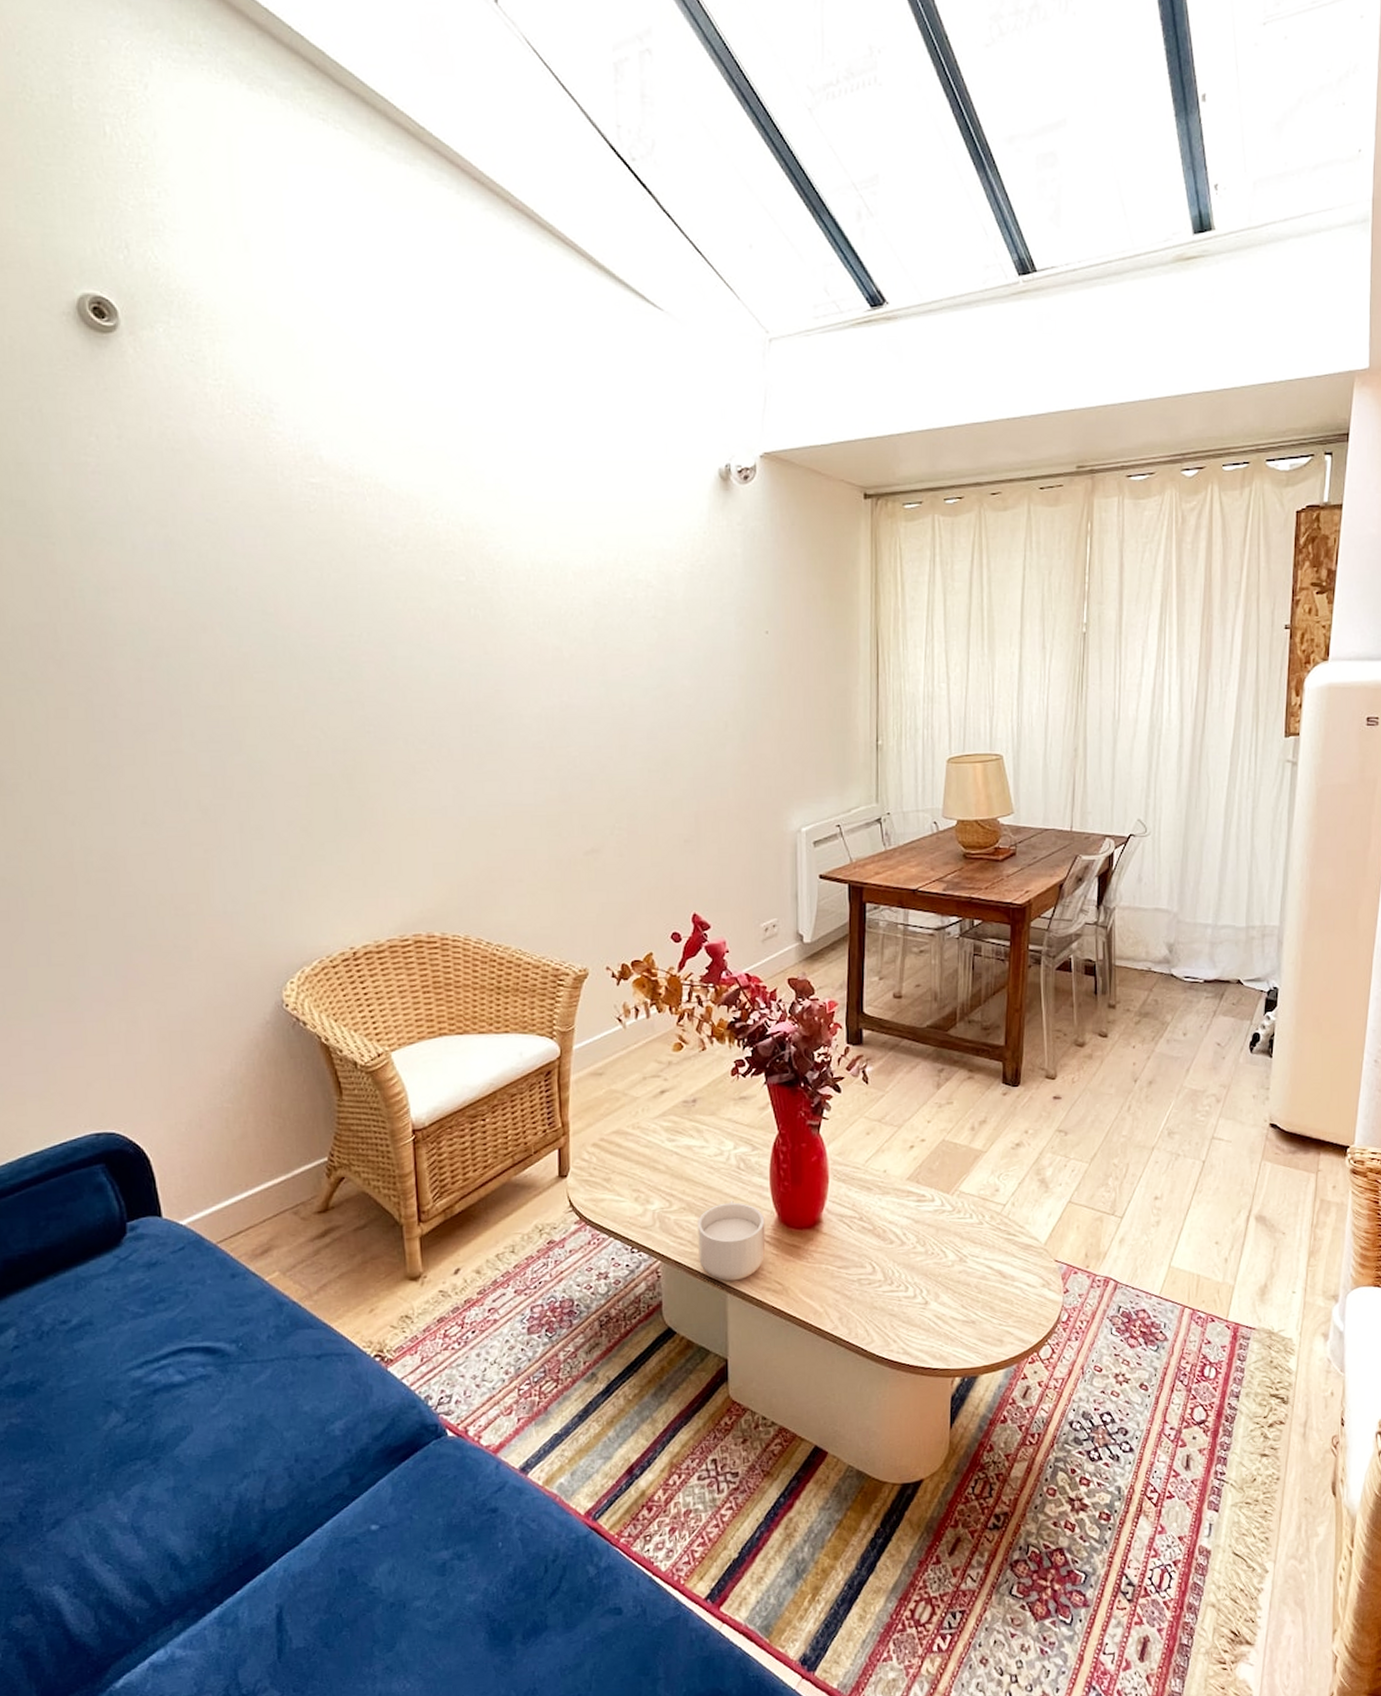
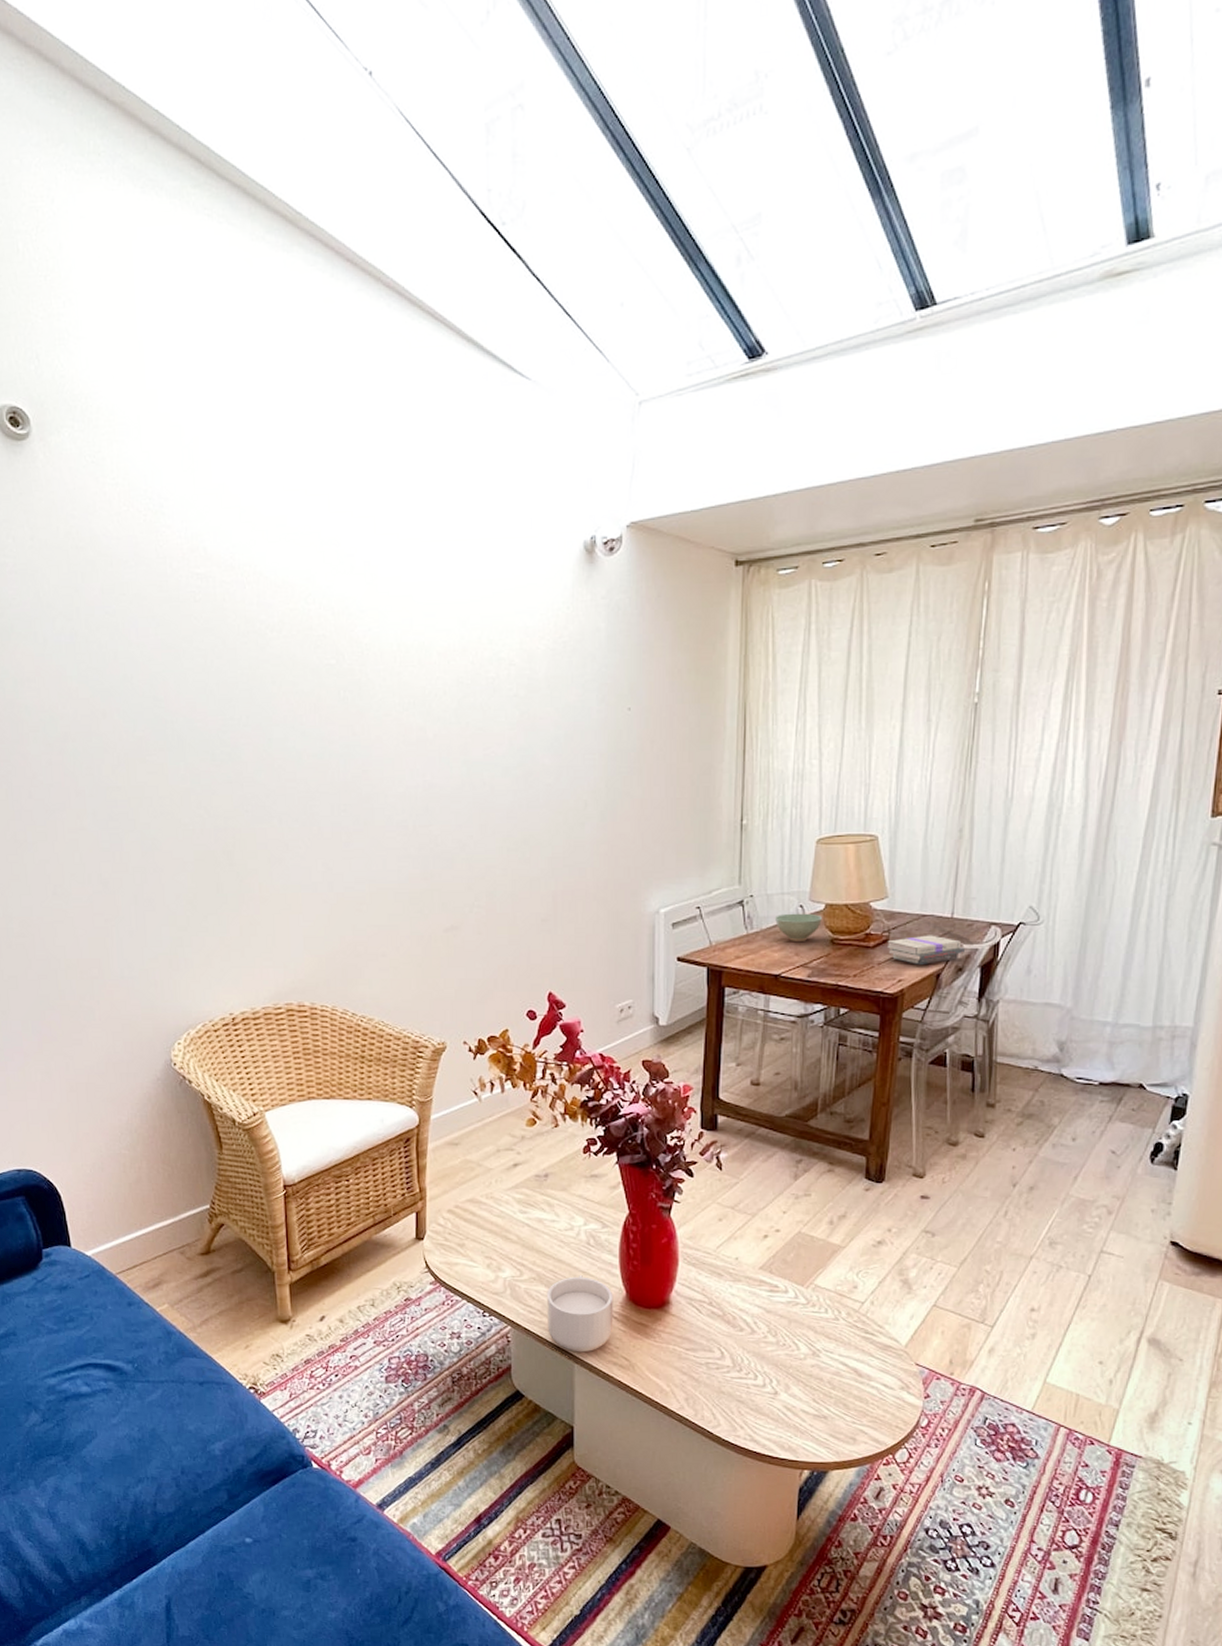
bowl: none [910,829,954,857] -> present [774,913,822,941]
books: none [1014,847,1083,877] -> present [886,935,965,966]

